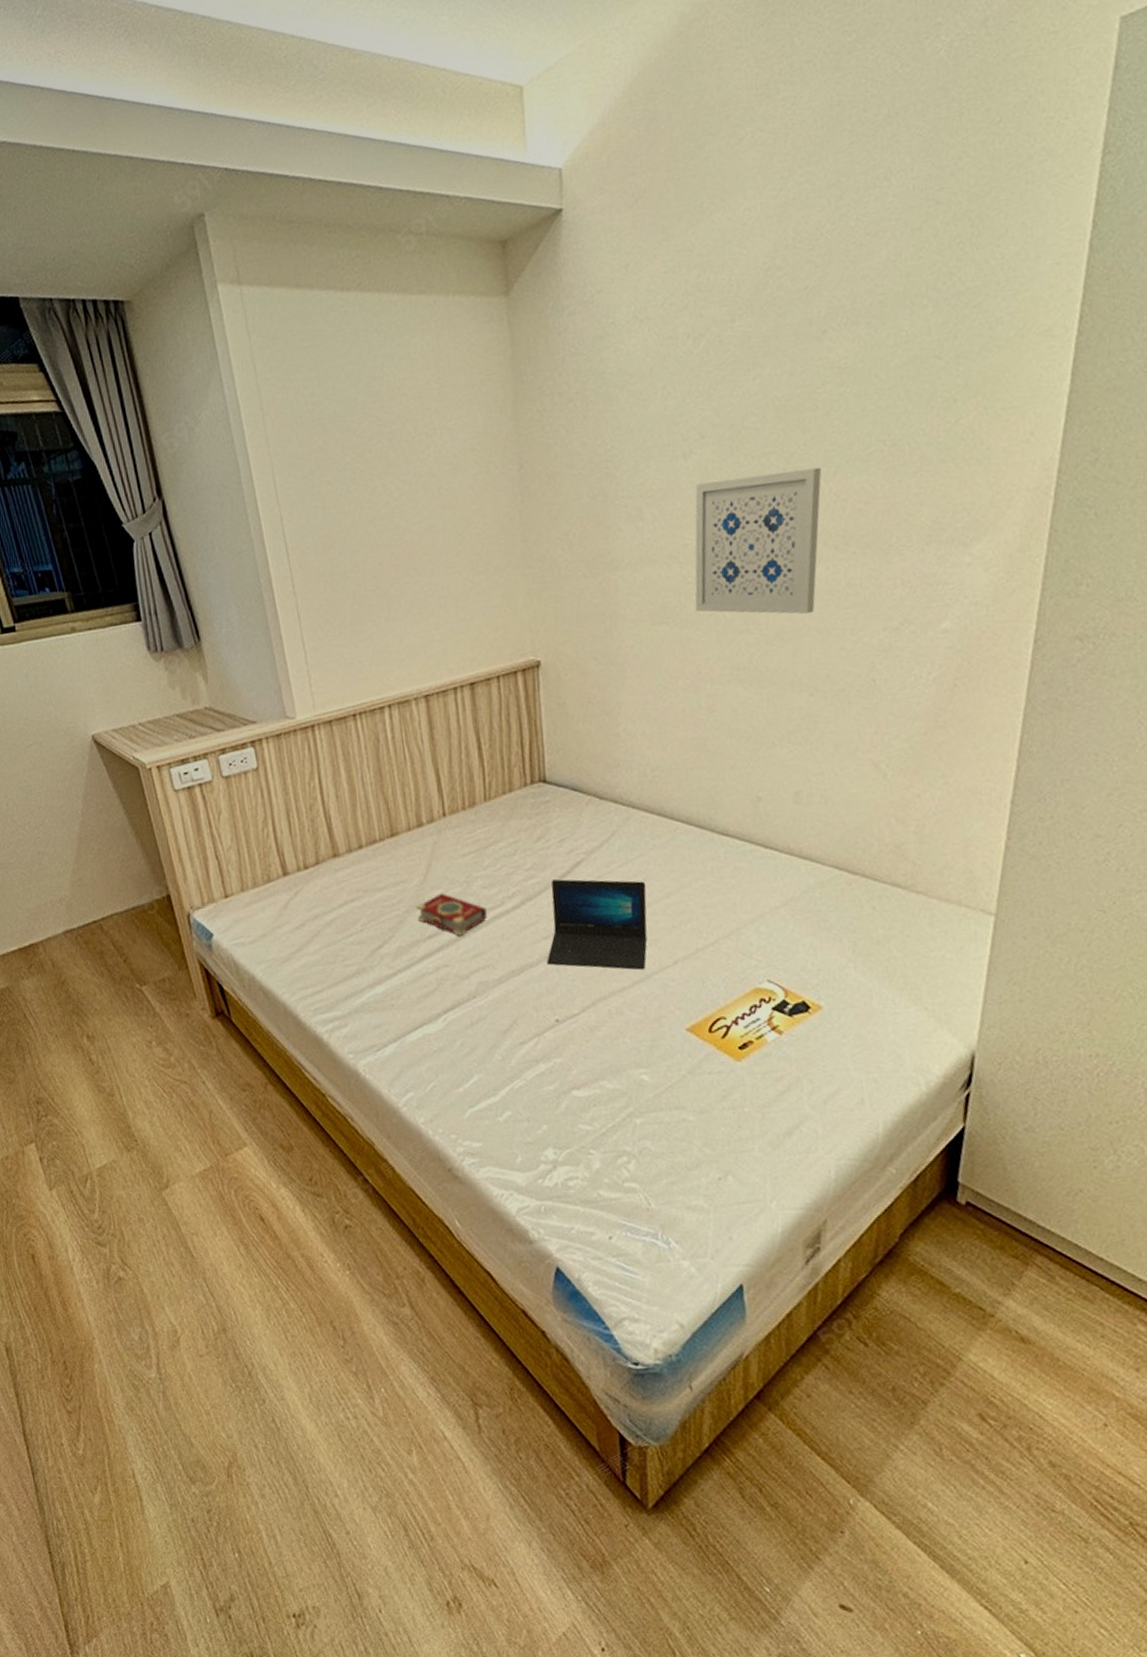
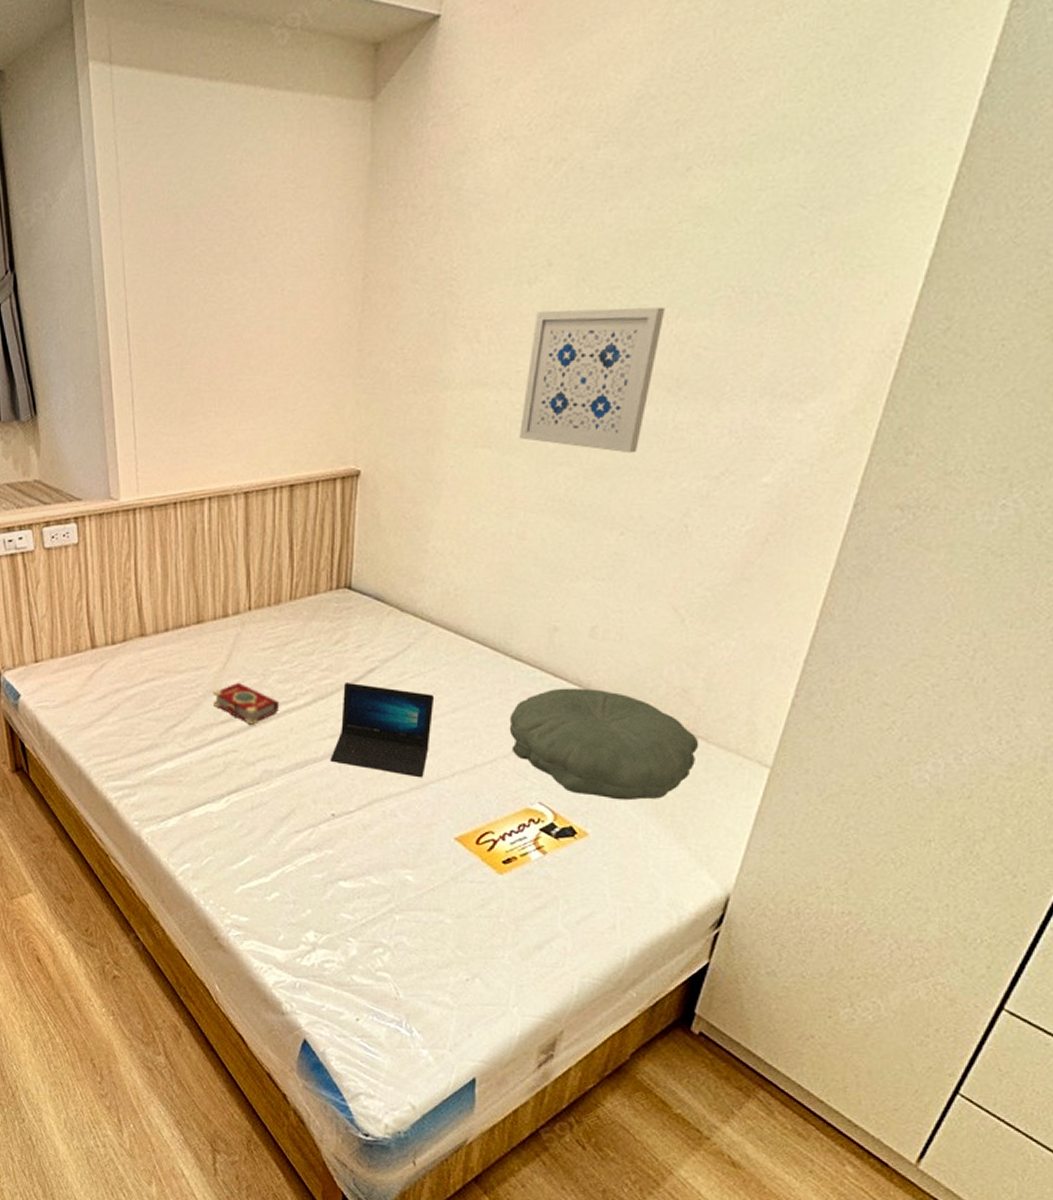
pillow: none [725,856,920,968] -> present [509,688,699,801]

